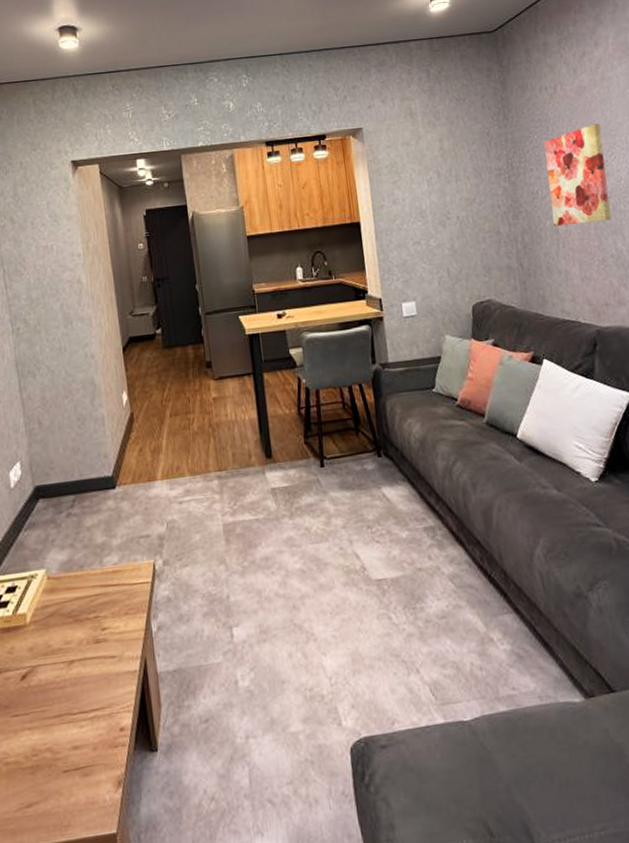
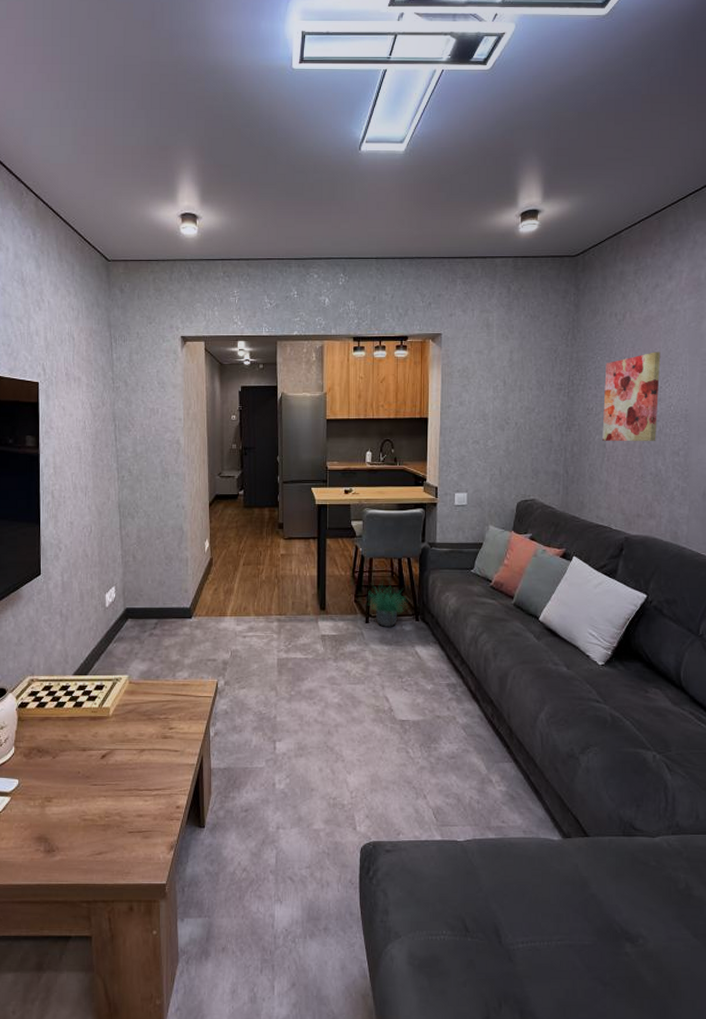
potted plant: none [319,415,366,469] -> present [368,582,407,627]

